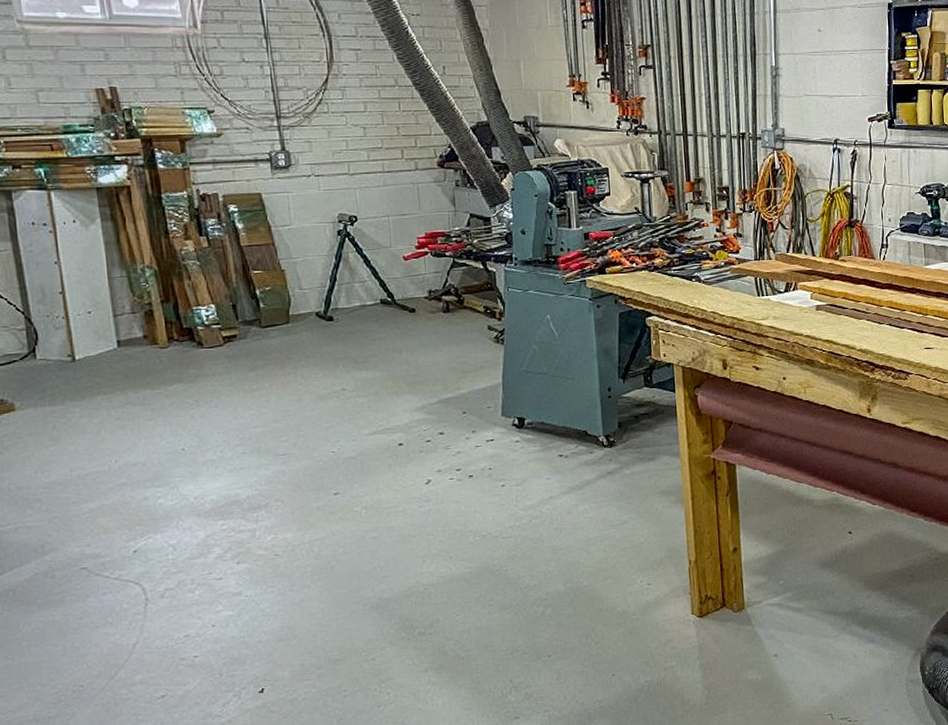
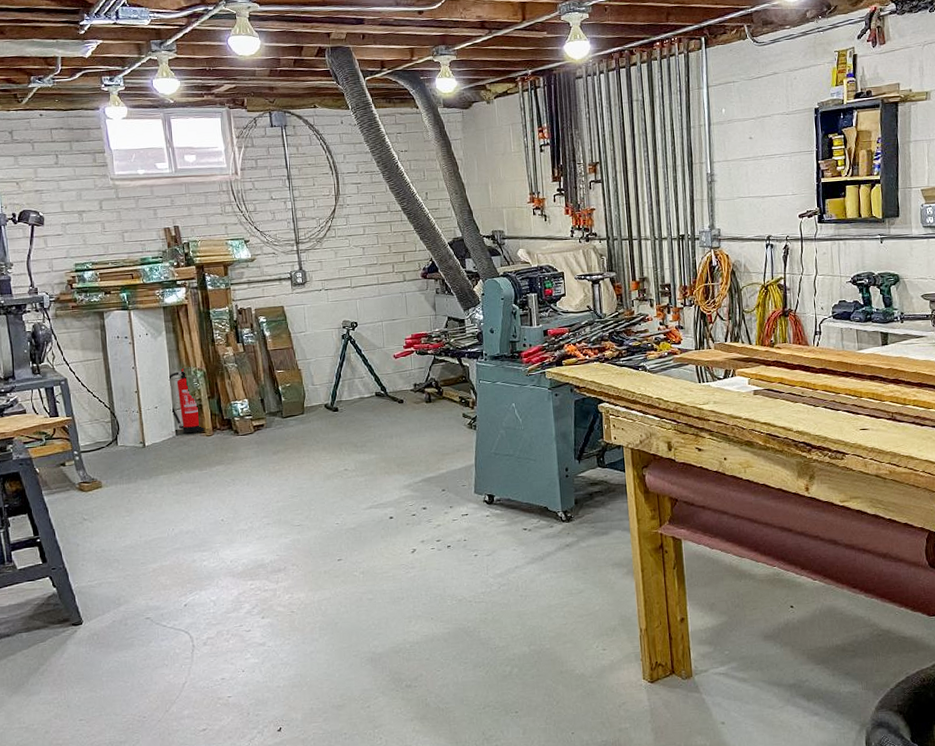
fire extinguisher: none [104,264,157,345] -> present [167,367,205,434]

